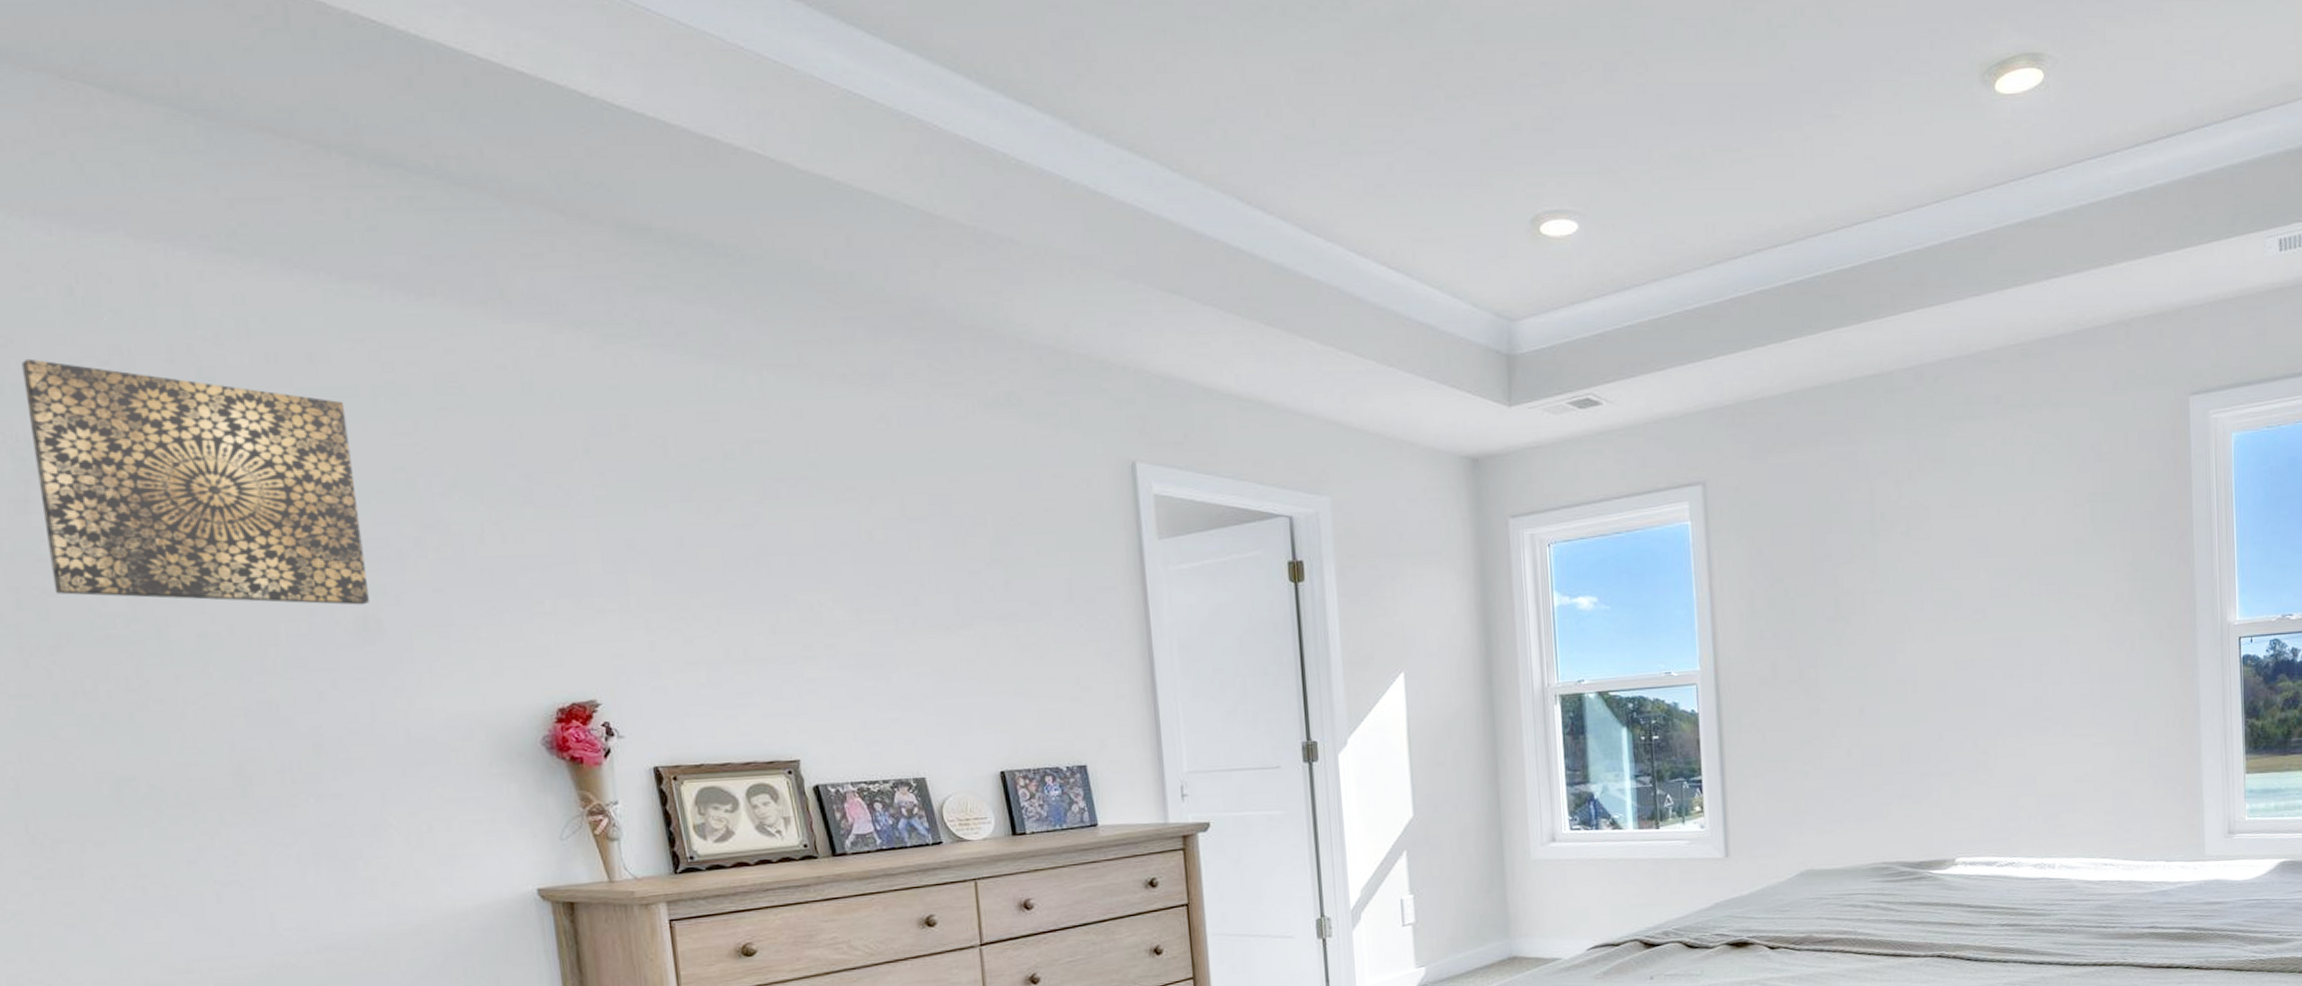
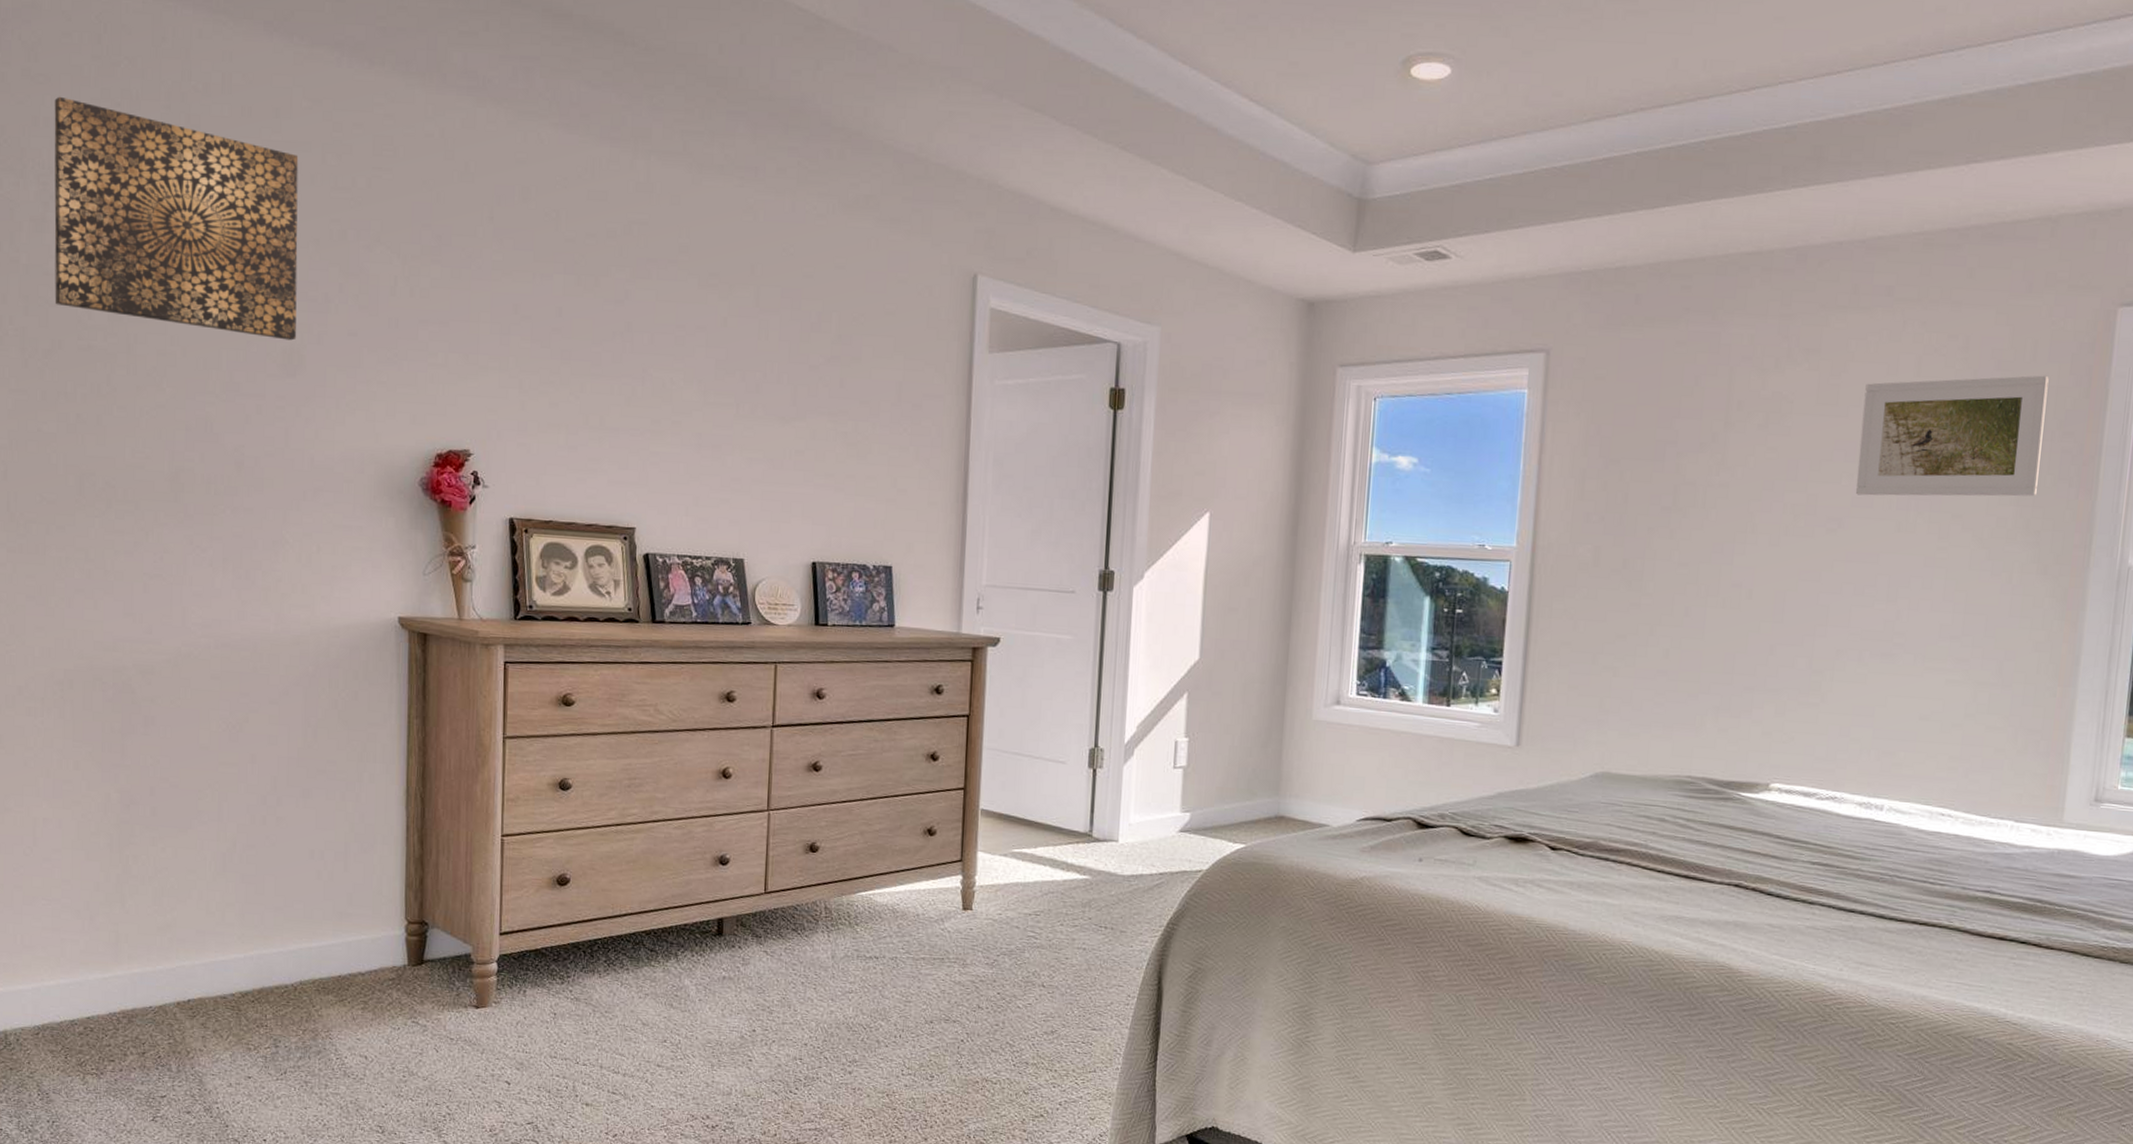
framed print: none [1989,462,2145,587] -> present [1855,375,2049,497]

